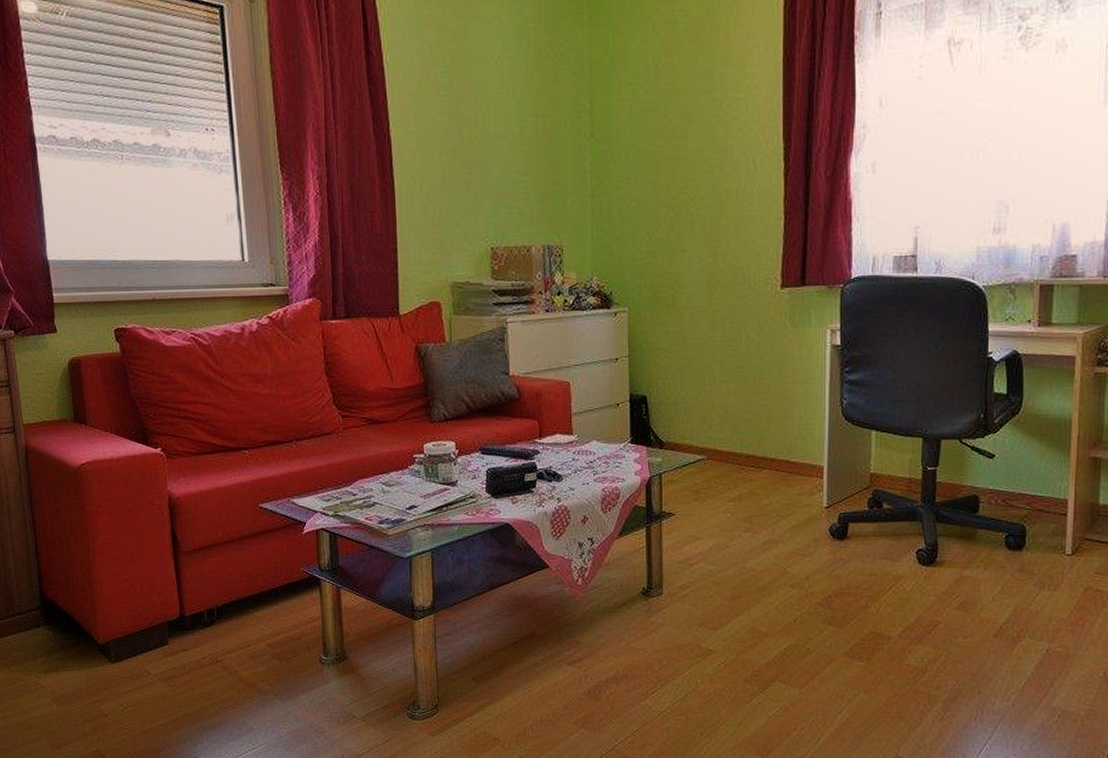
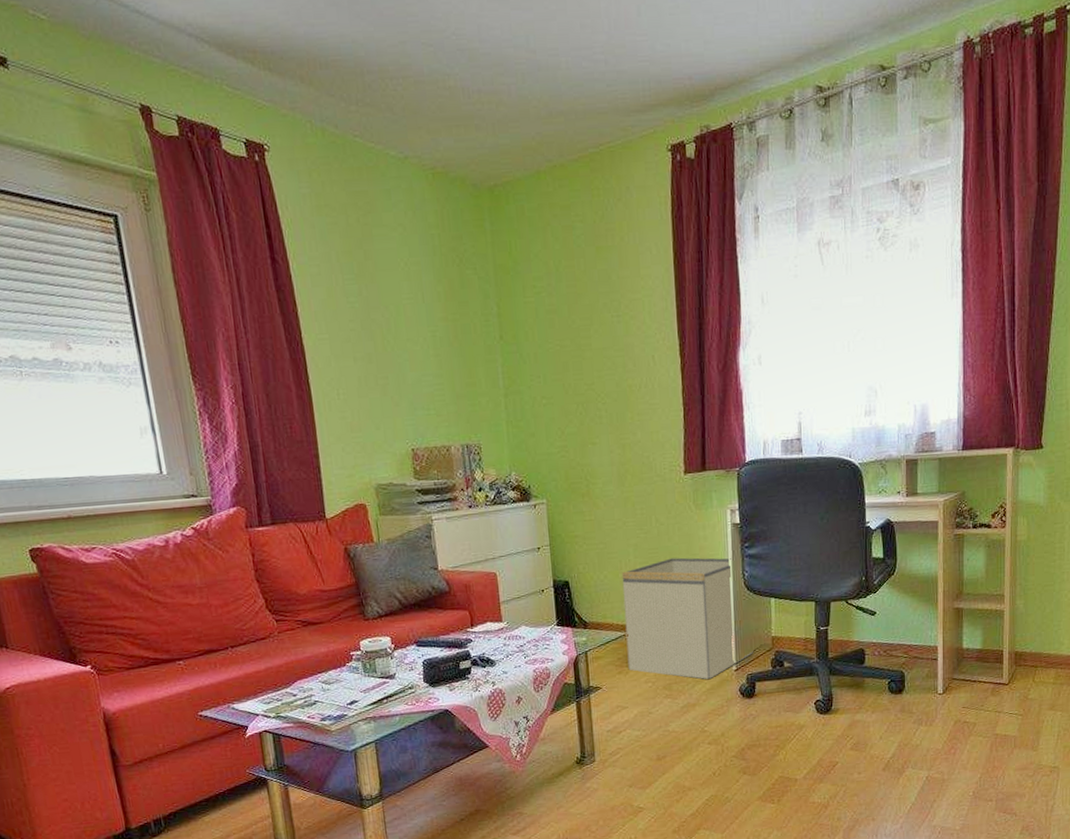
storage bin: none [705,379,848,514] -> present [621,557,753,679]

